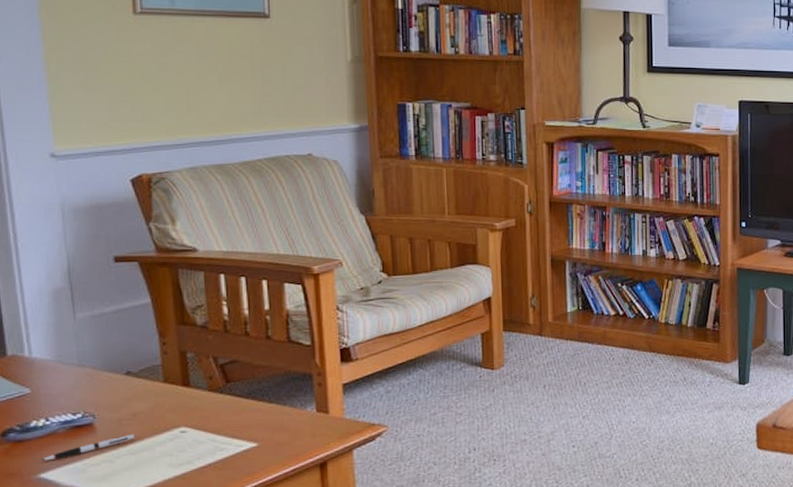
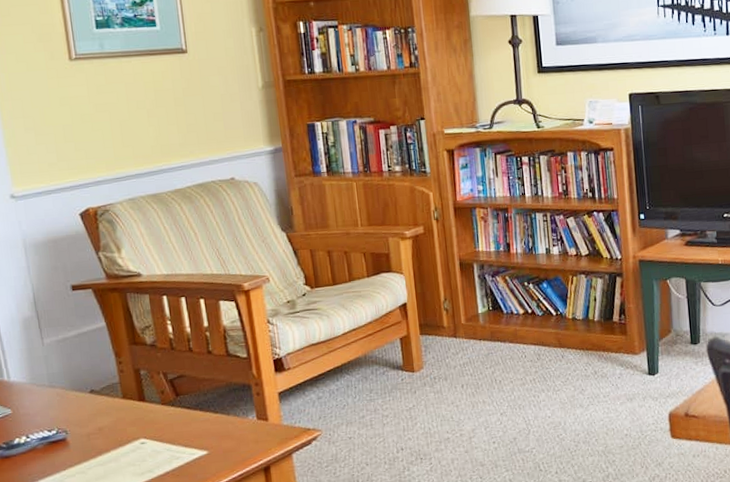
pen: present [41,434,135,461] -> none [25,446,102,475]

